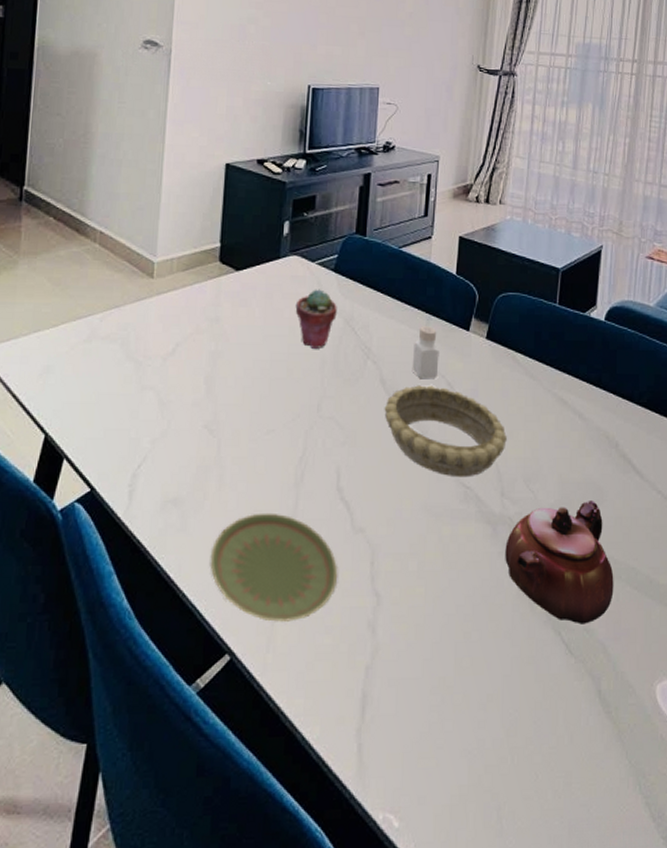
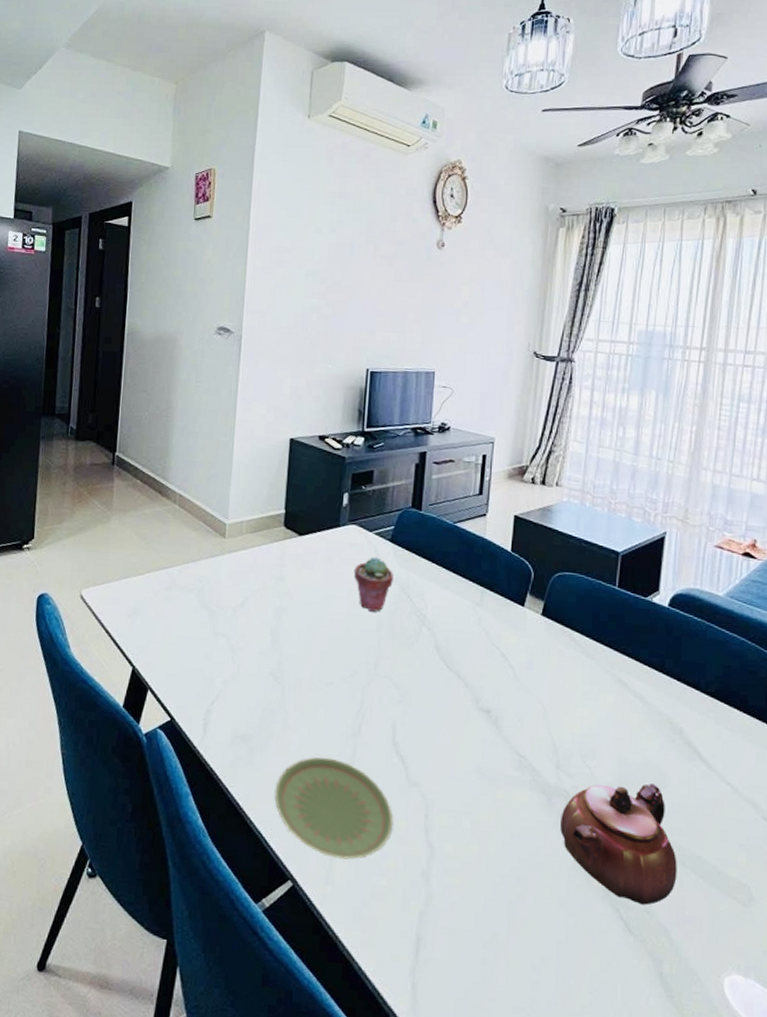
decorative bowl: present [384,385,507,478] -> none [438,654,563,747]
pepper shaker: present [412,326,439,380] -> none [466,598,494,650]

